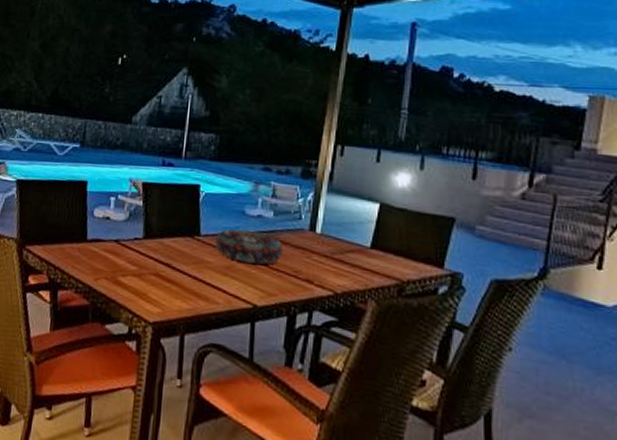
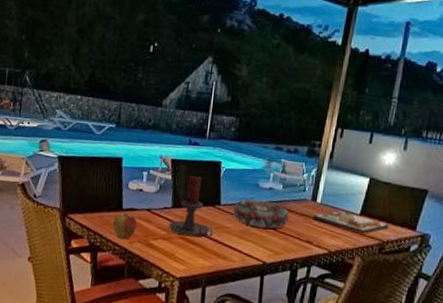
apple: none [75,244,104,276] -> present [112,213,138,240]
candle holder: none [139,200,192,274] -> present [168,175,213,238]
dinner plate: none [312,243,408,272] -> present [313,211,389,234]

